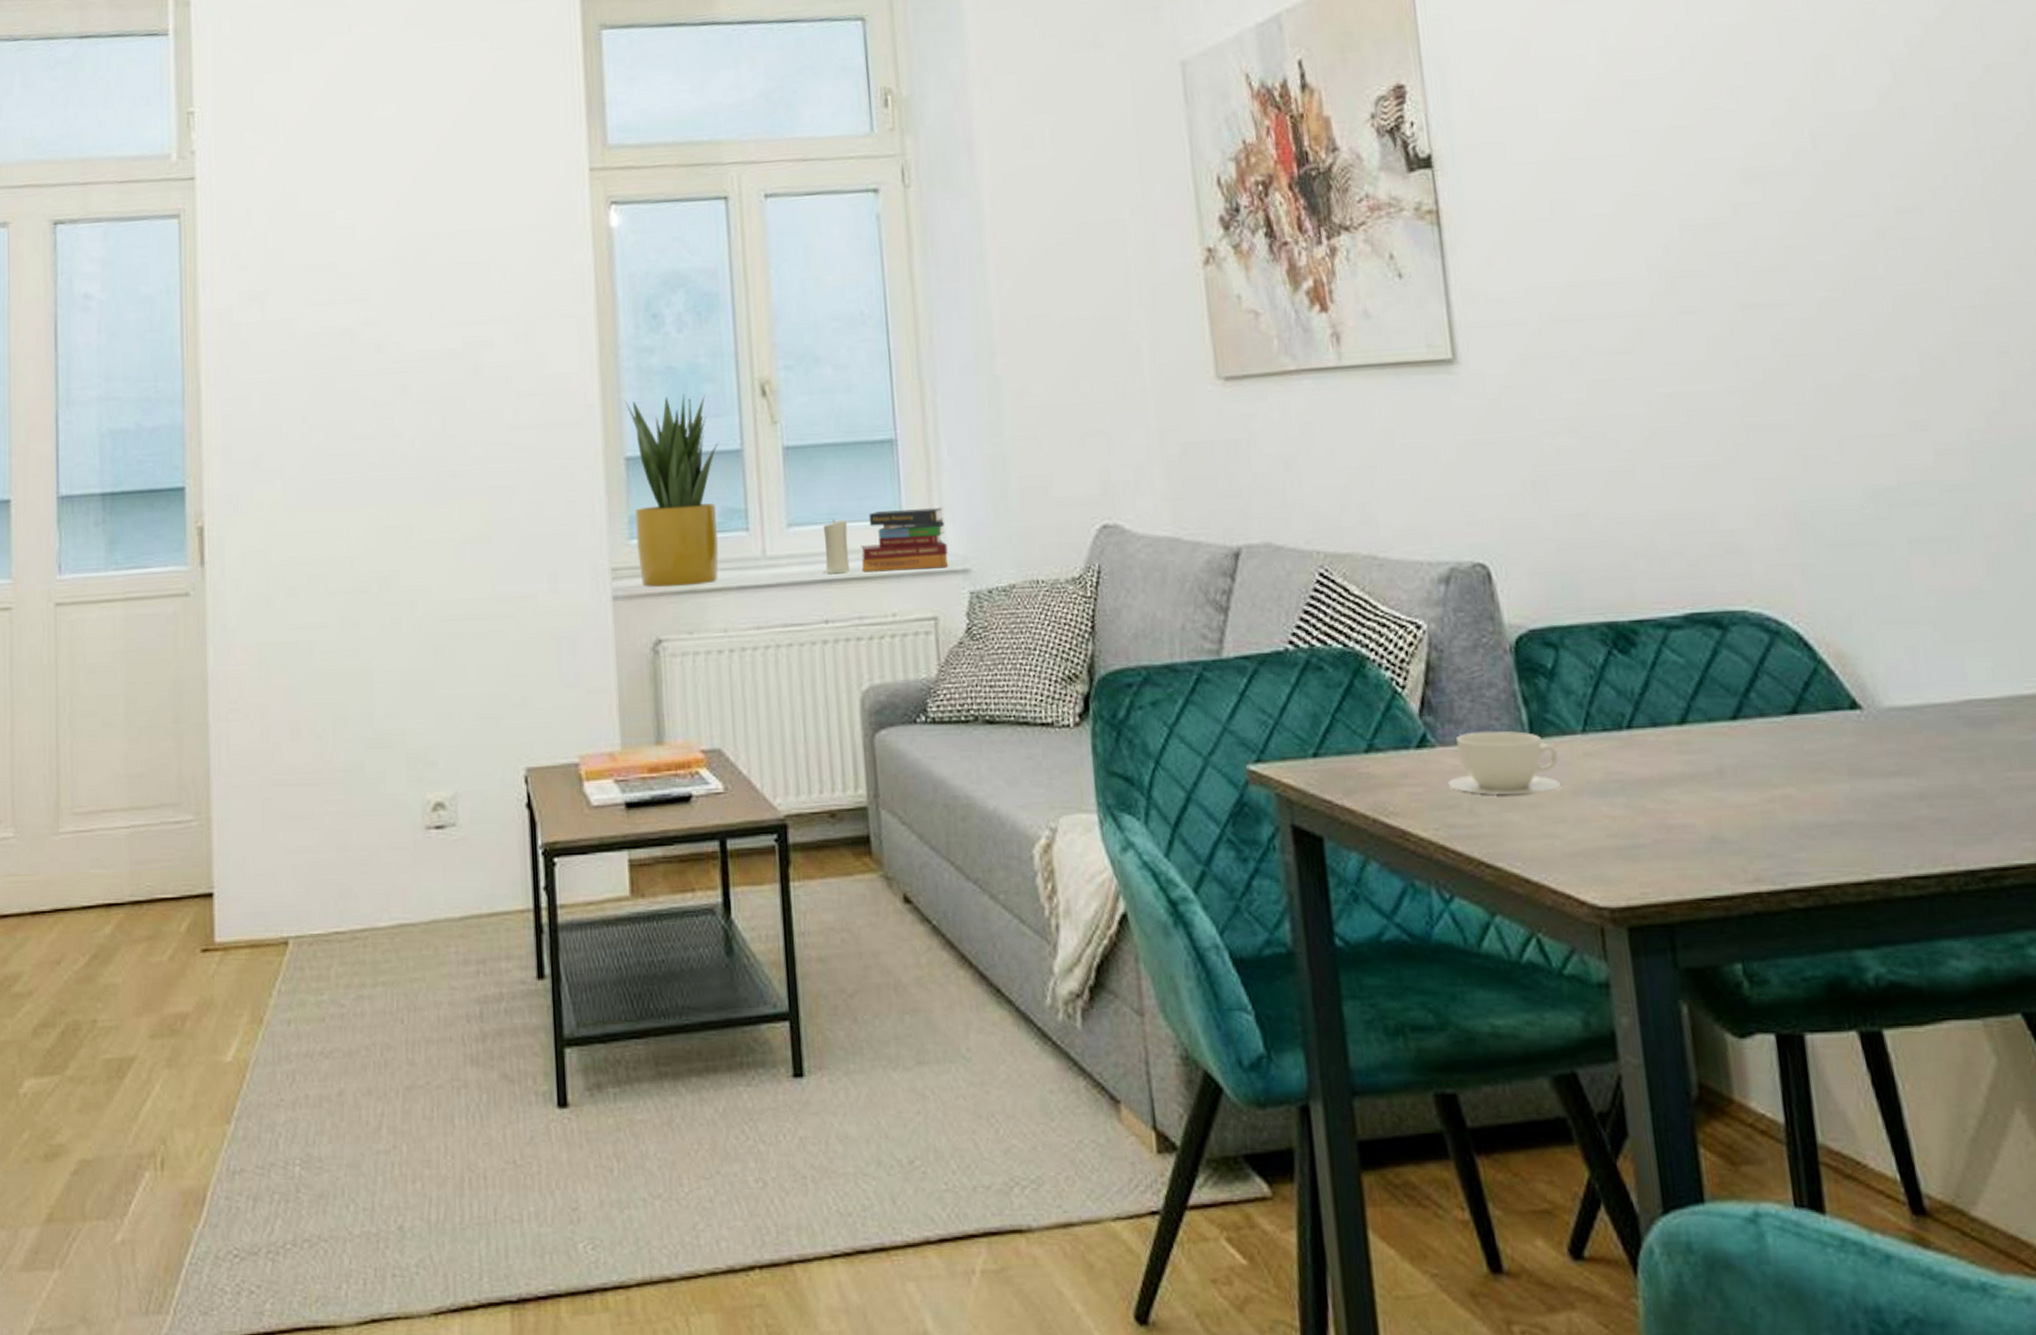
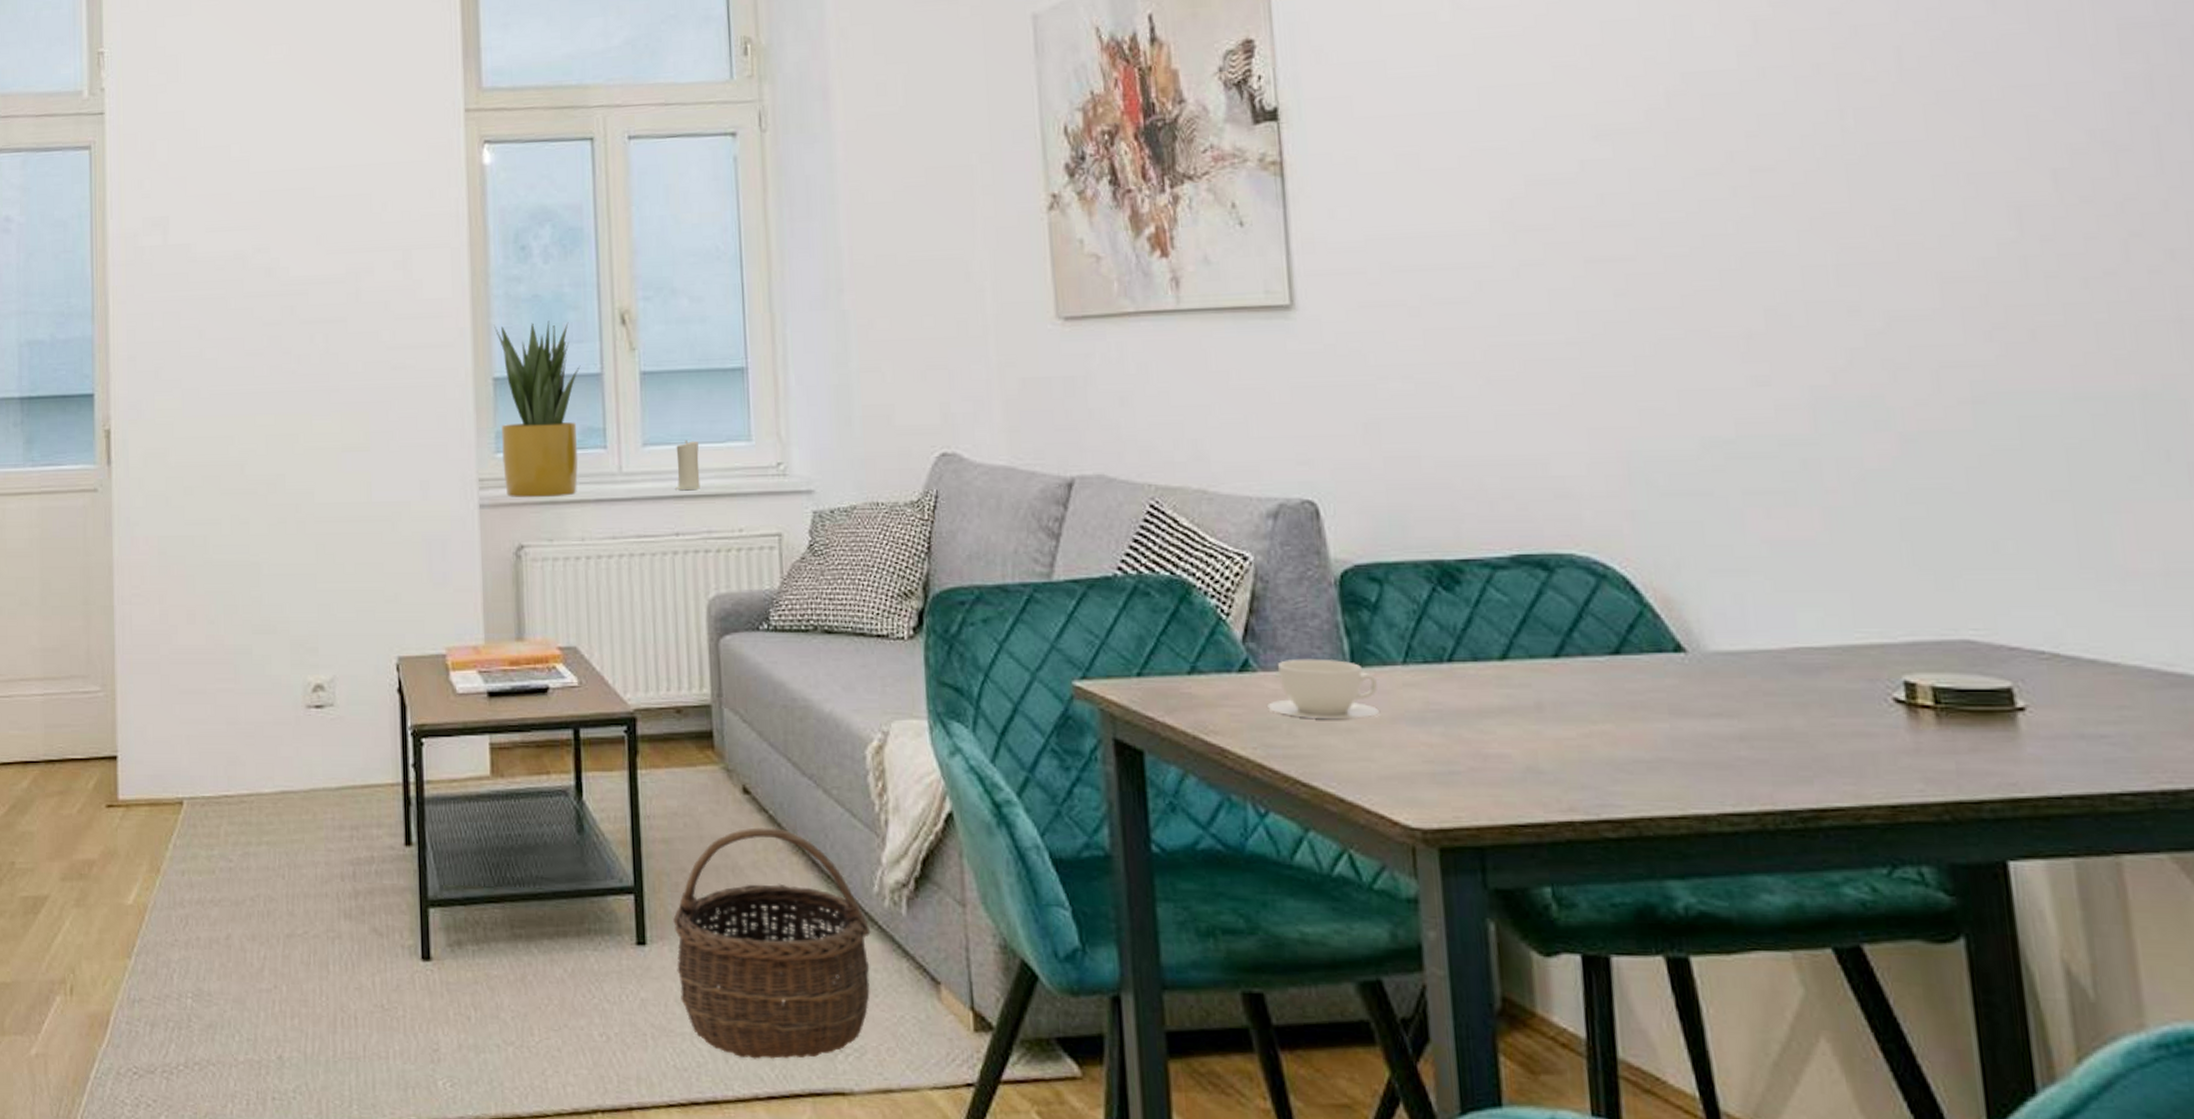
wicker basket: none [831,939,1046,1198] -> present [672,827,871,1059]
books: present [861,508,948,573] -> none [711,432,793,490]

